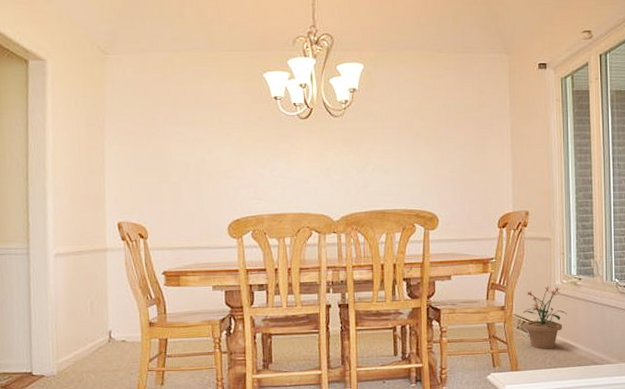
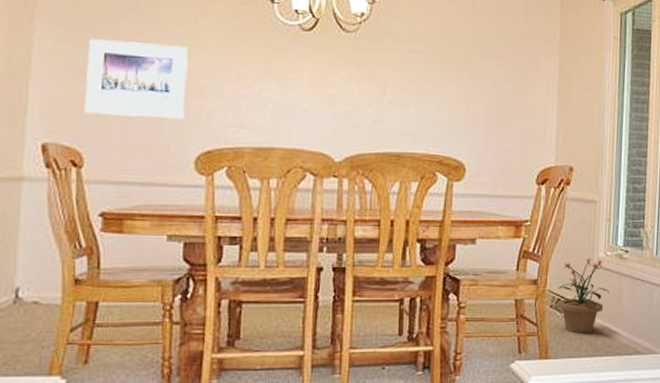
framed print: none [144,140,217,198] -> present [84,39,188,120]

